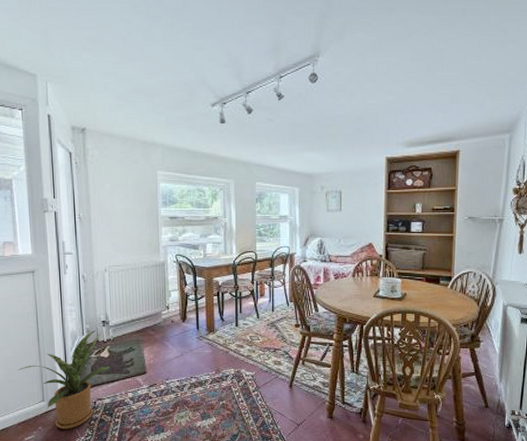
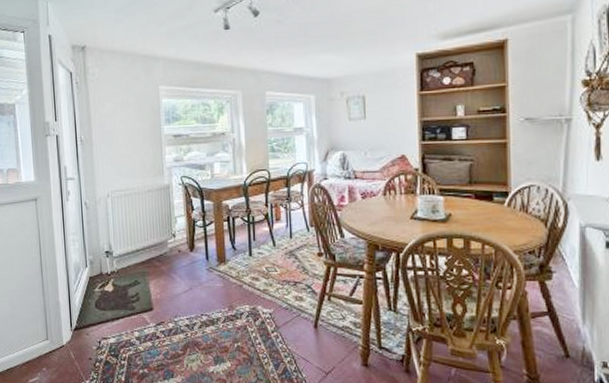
house plant: present [17,330,110,429] -> none [21,261,115,372]

